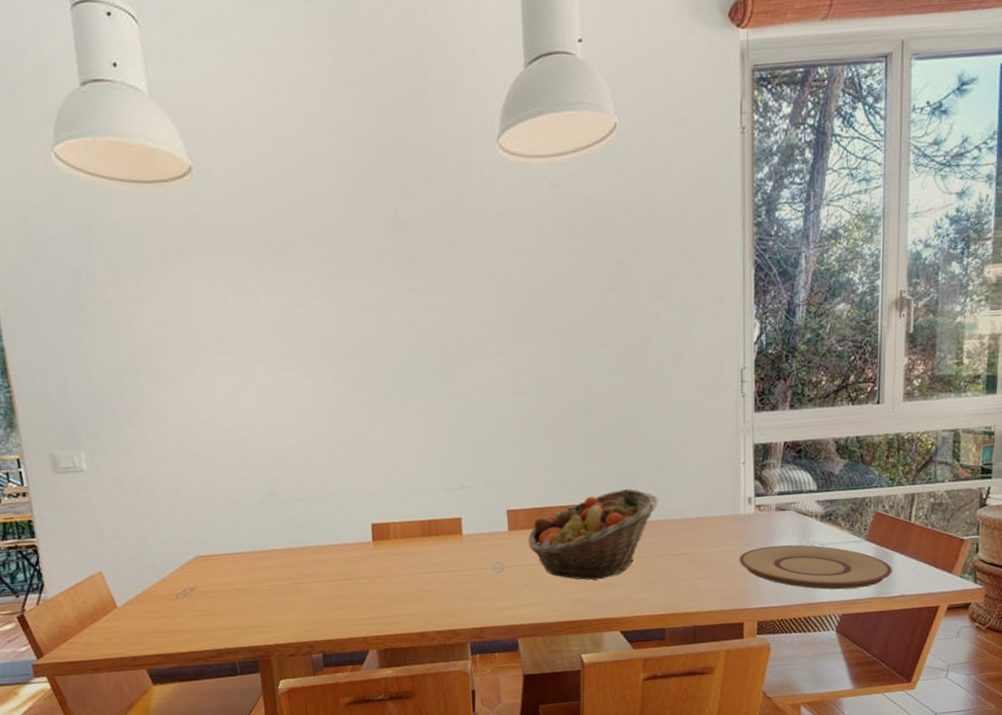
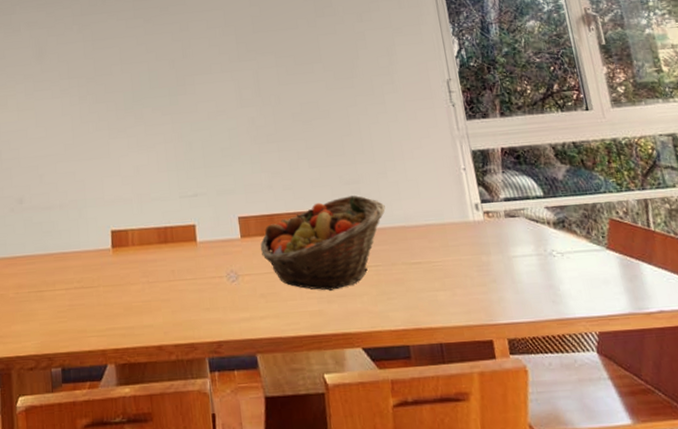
plate: present [739,545,893,590] -> none [476,253,645,304]

